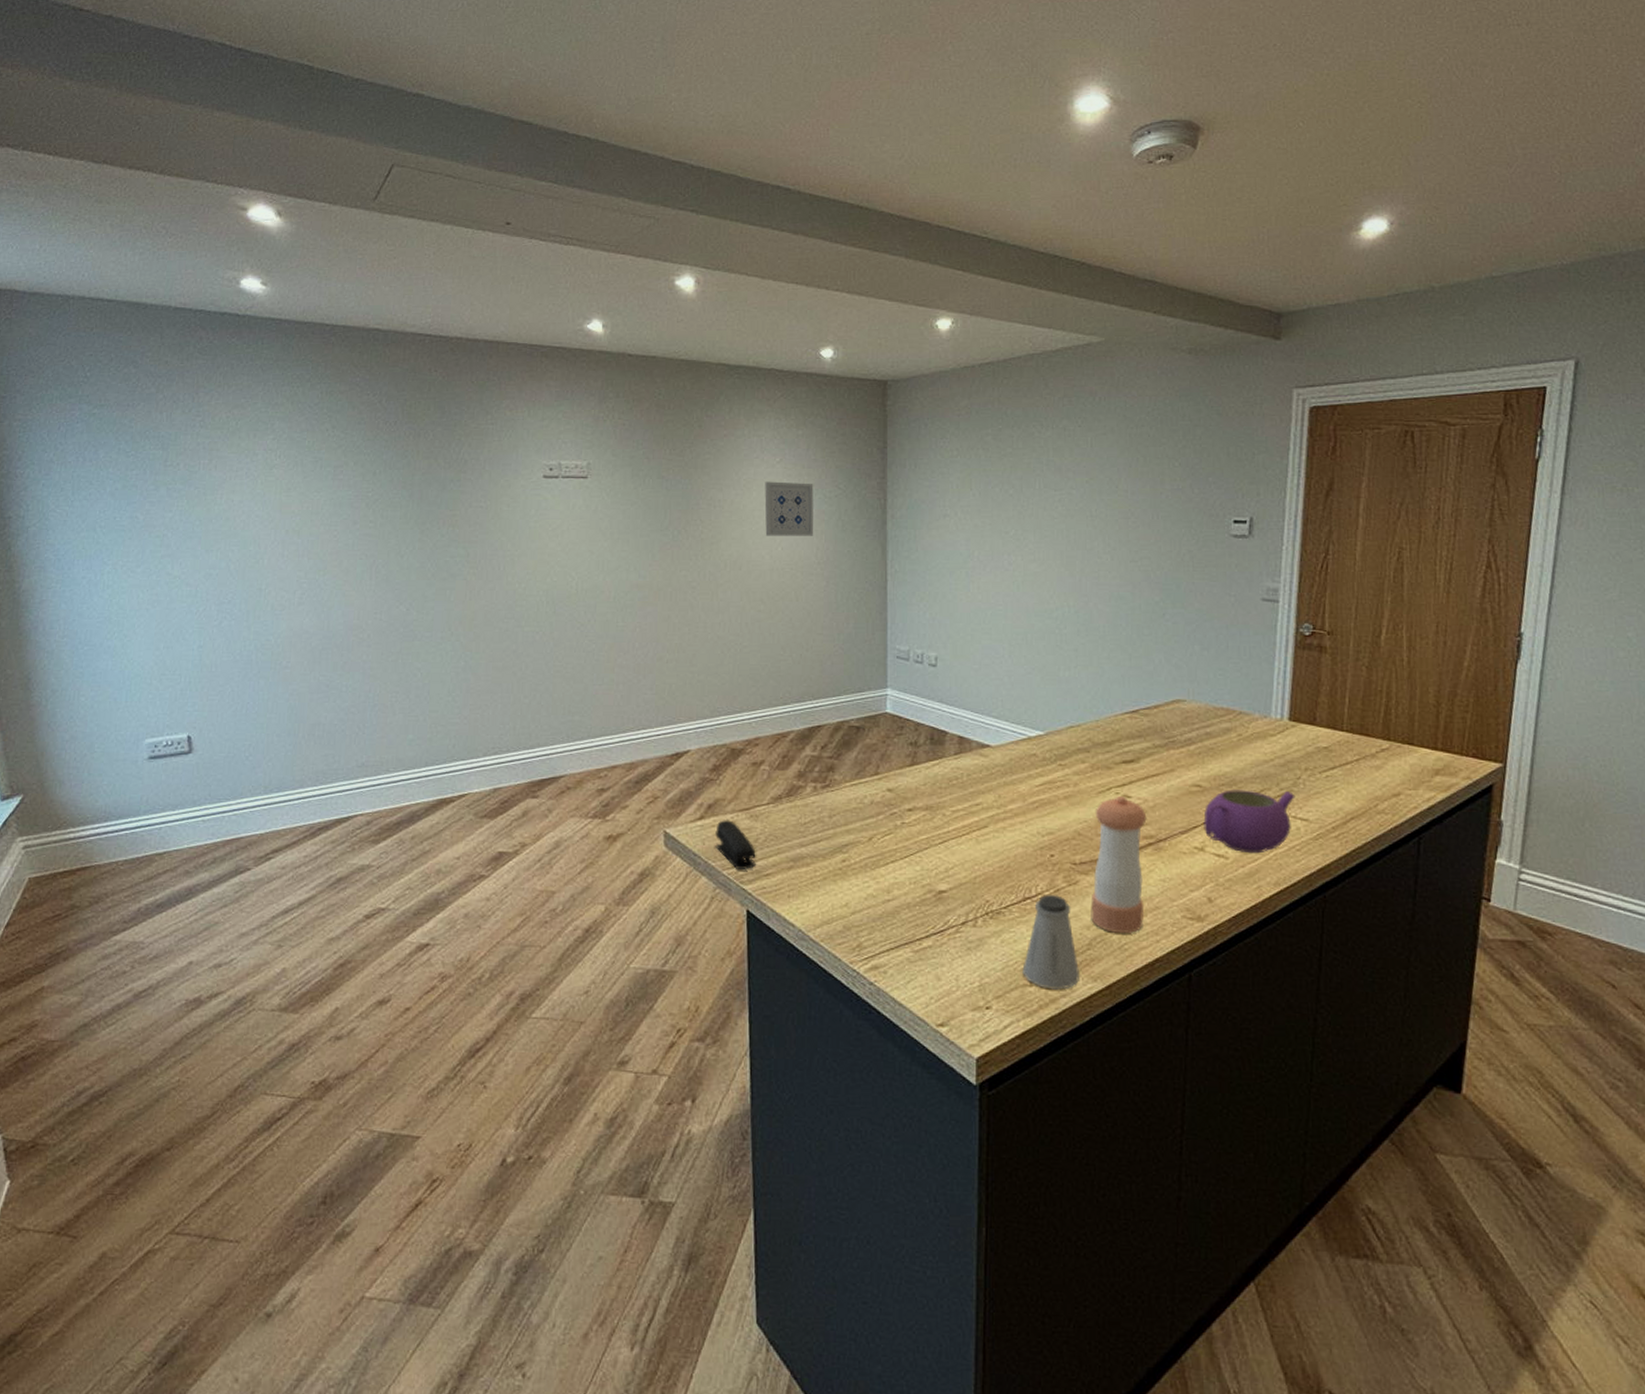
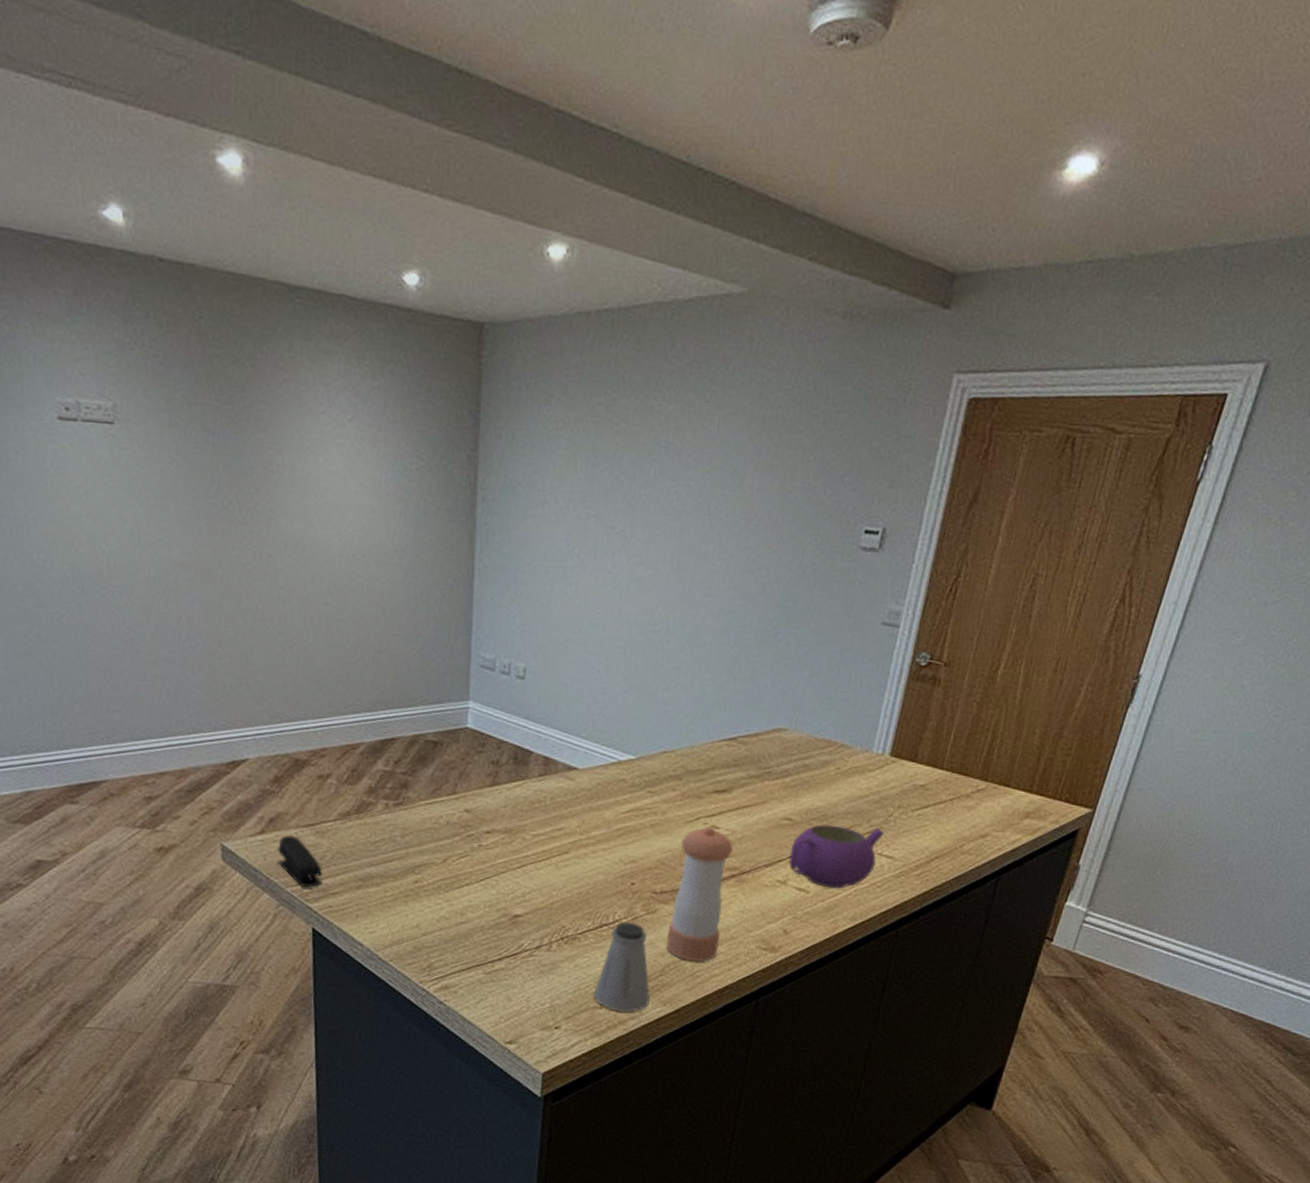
wall art: present [764,481,814,536] -> none [332,444,392,517]

